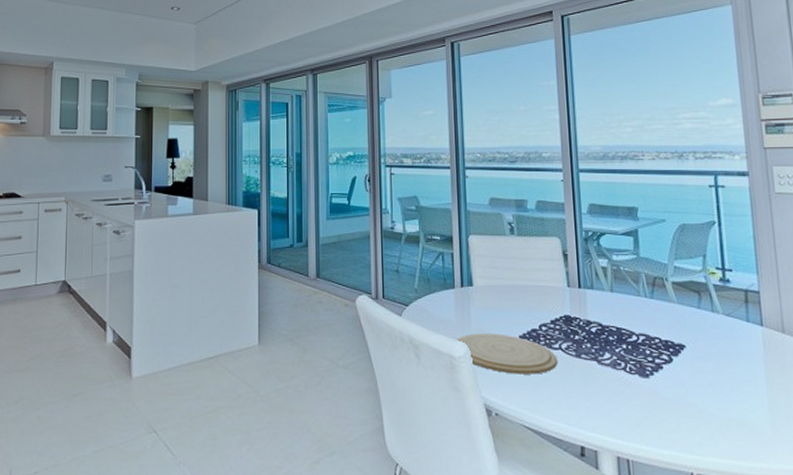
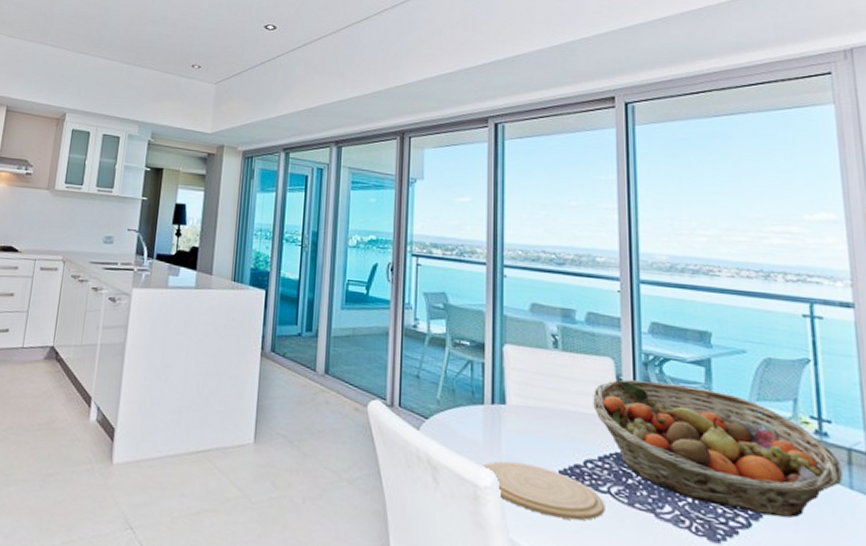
fruit basket: none [544,254,741,351] -> present [593,379,843,518]

